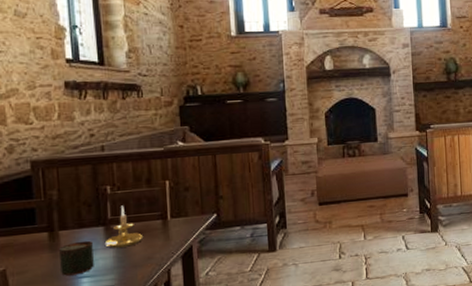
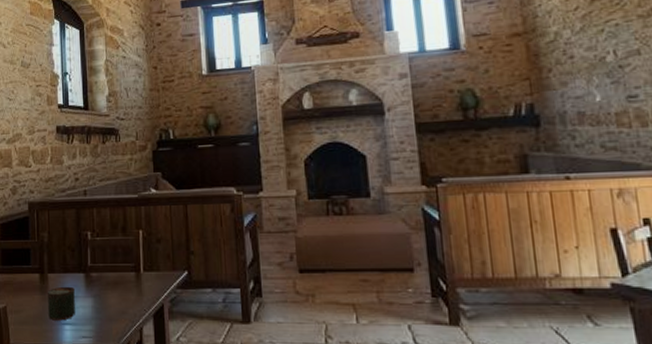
candle holder: present [106,205,144,248] -> none [86,253,119,298]

